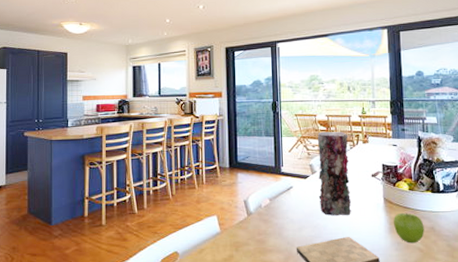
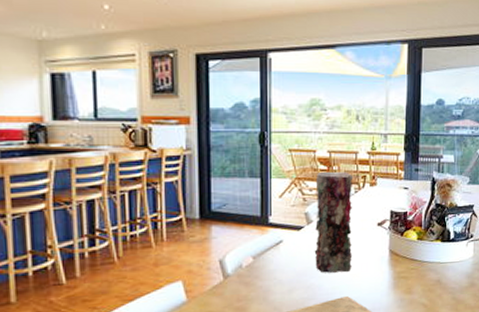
fruit: present [394,213,424,244] -> none [398,266,430,299]

